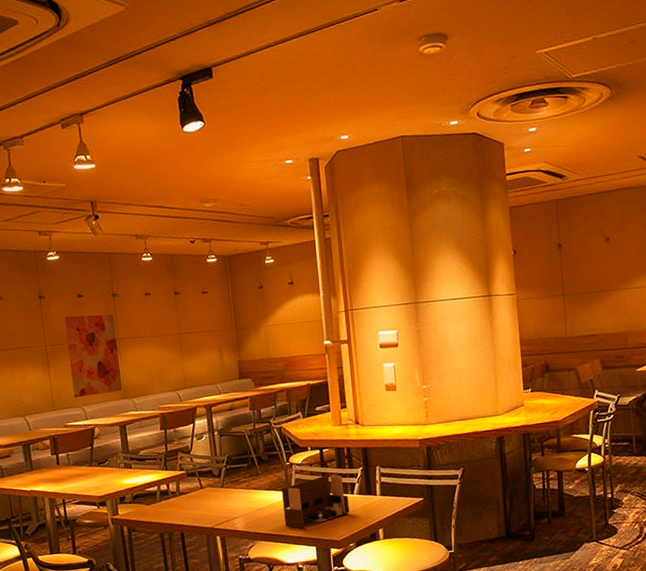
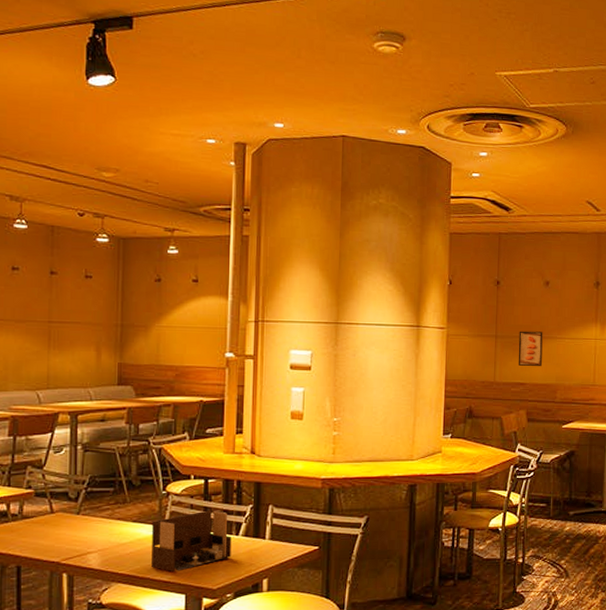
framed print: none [585,284,611,319] -> present [518,331,543,367]

